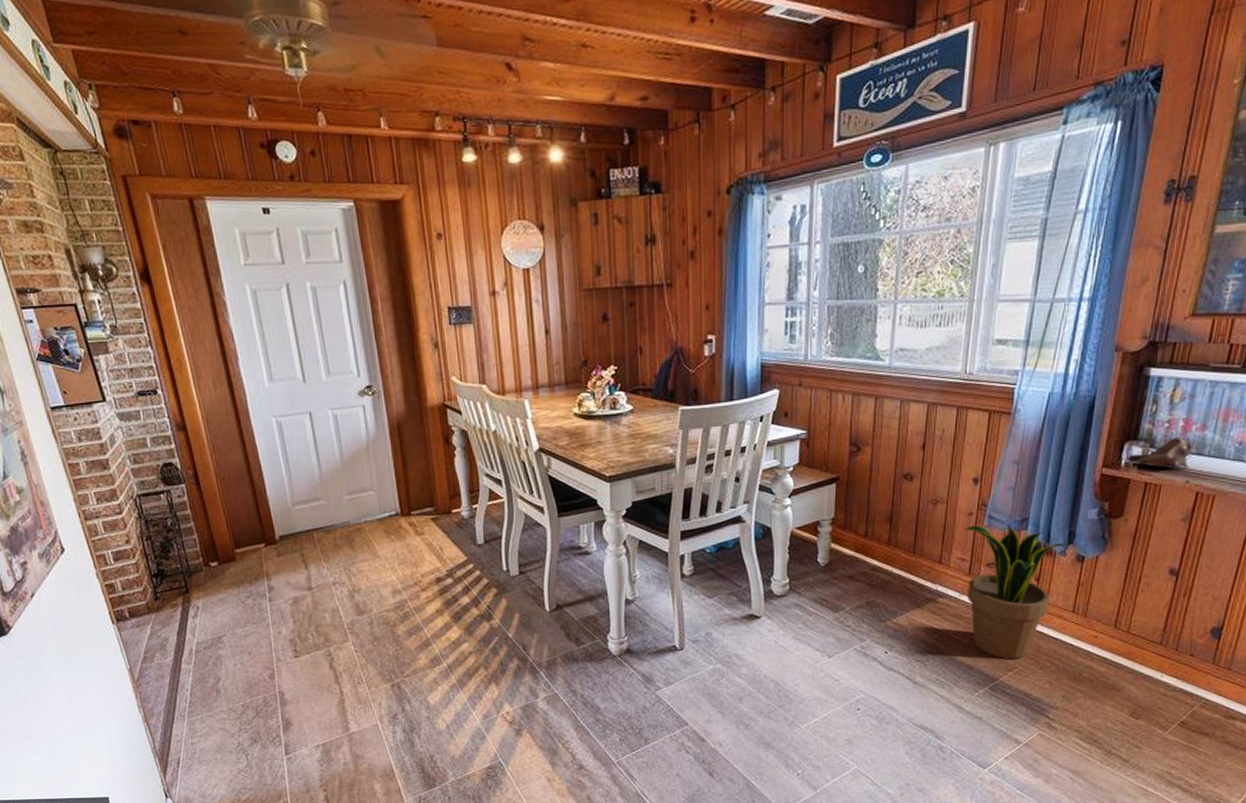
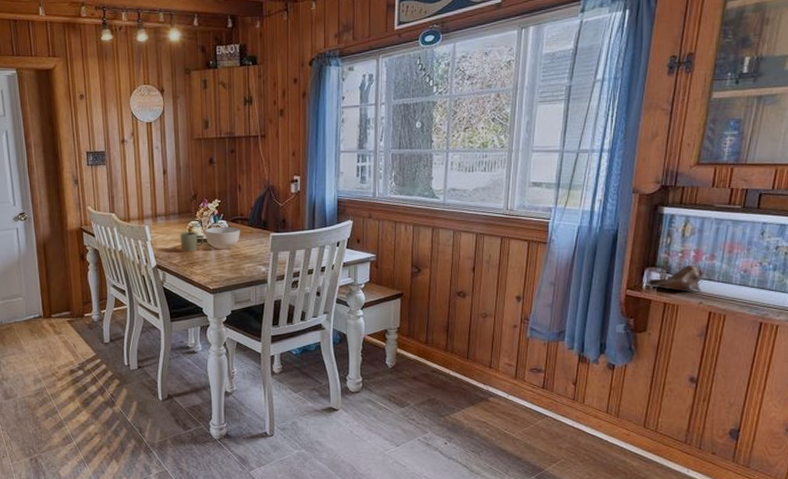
mug: none [567,406,597,433] -> present [180,231,204,253]
bowl: none [598,398,643,428] -> present [204,226,241,250]
potted plant: present [964,524,1067,660] -> none [510,335,599,453]

